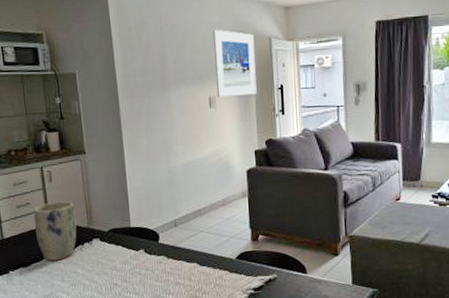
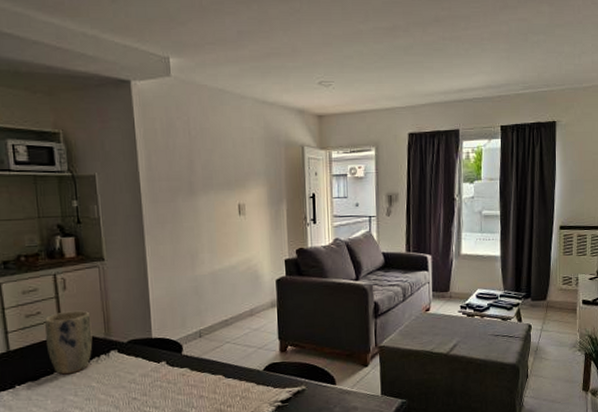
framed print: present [213,29,257,97] -> none [244,135,288,204]

